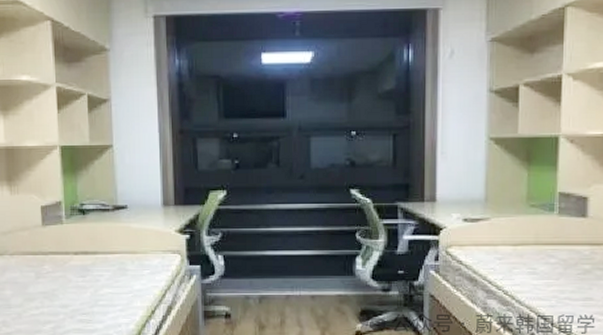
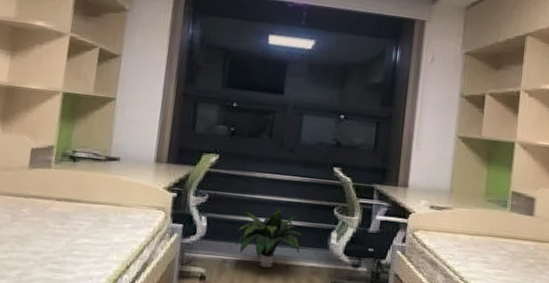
potted plant: none [254,236,329,301] -> present [235,206,306,269]

